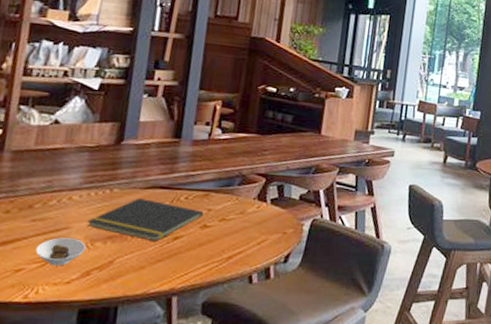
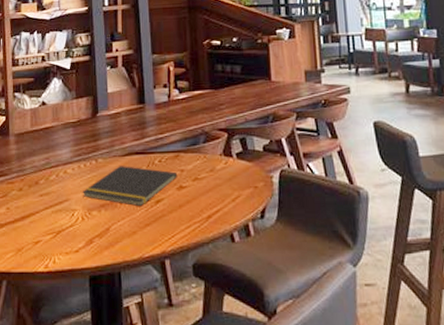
saucer: present [35,237,86,266] -> none [47,209,85,236]

